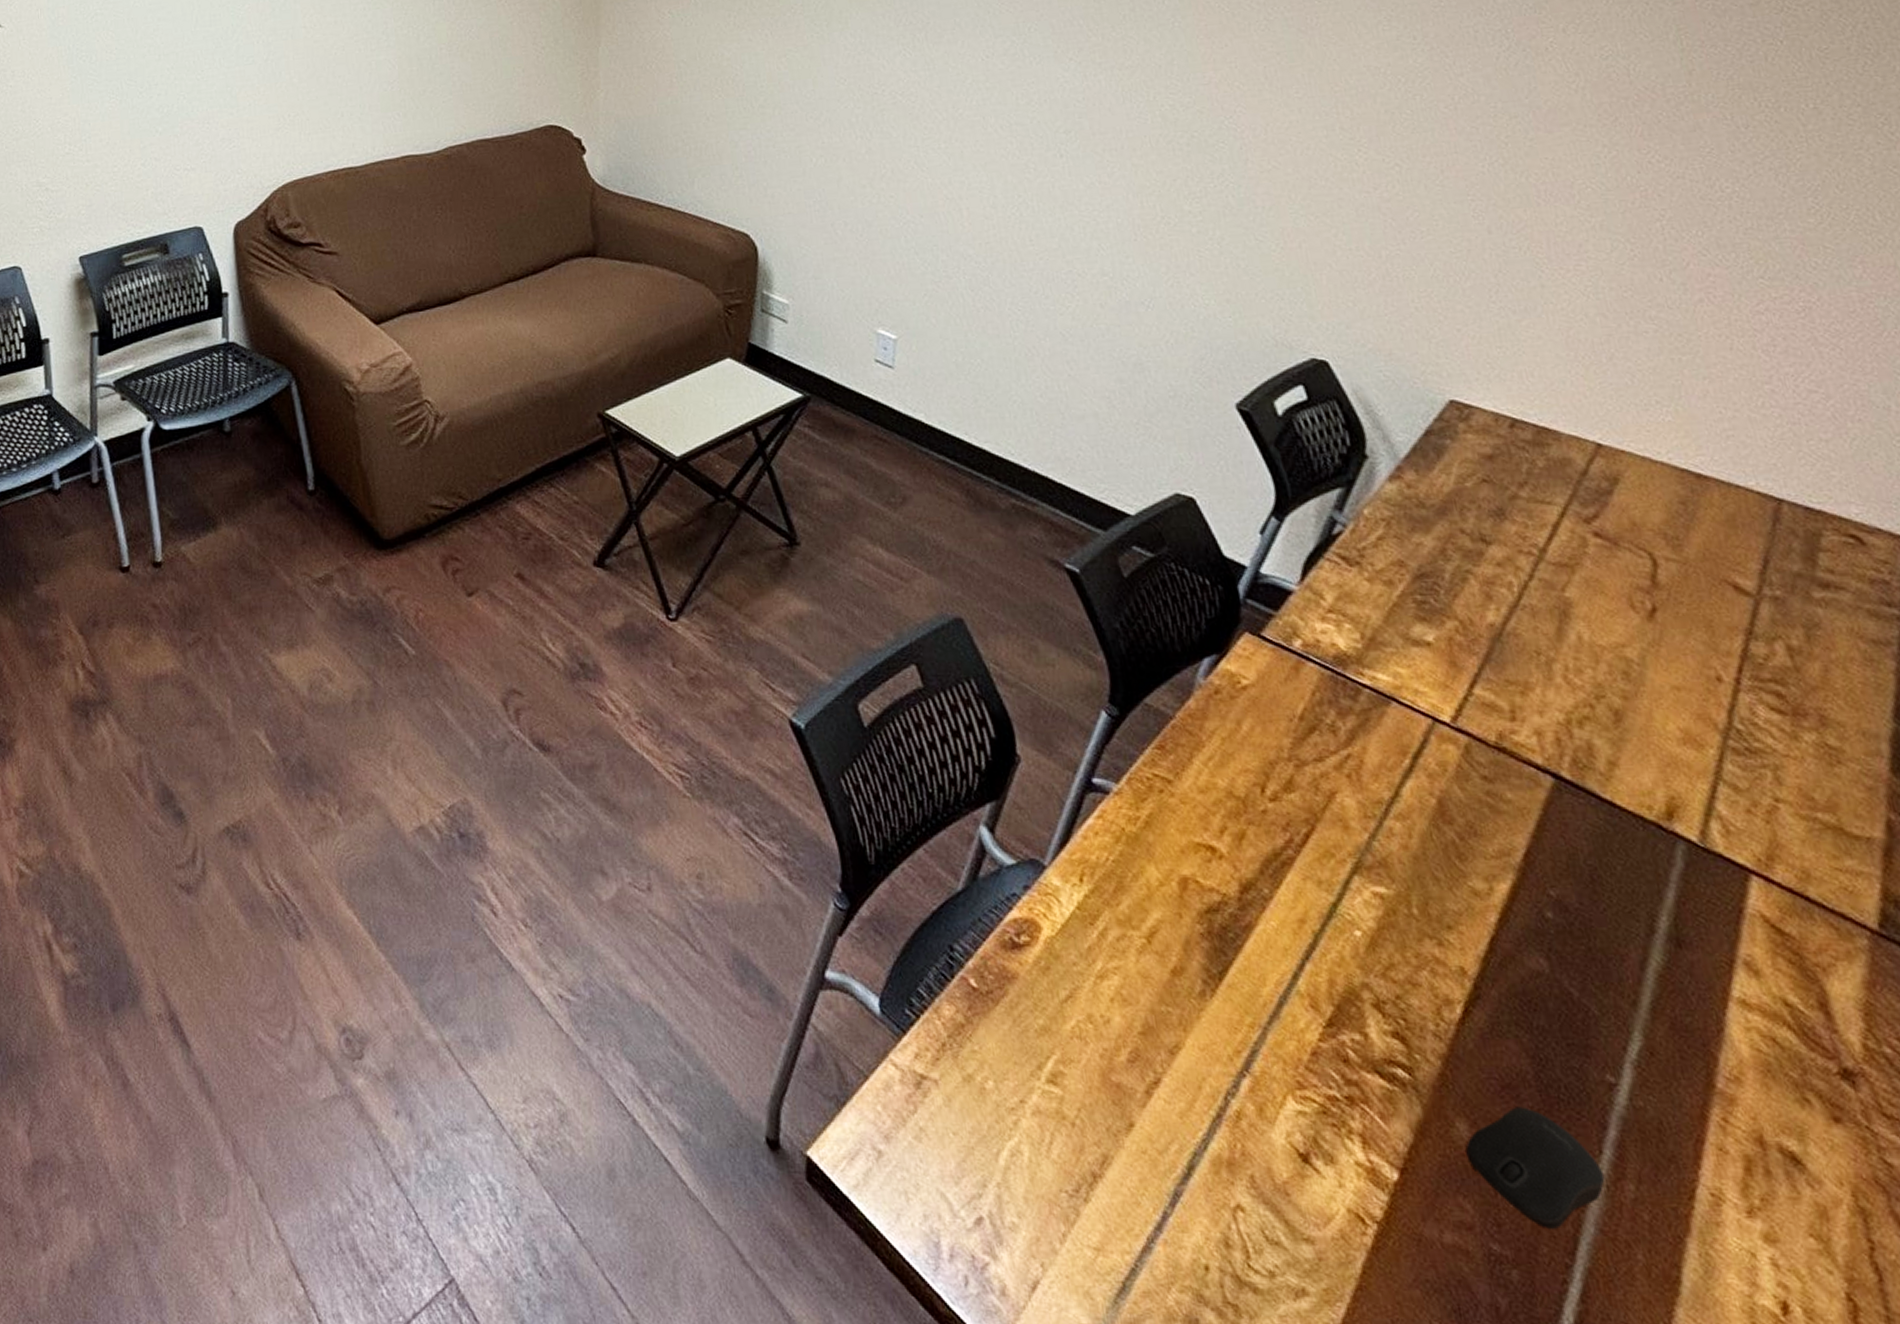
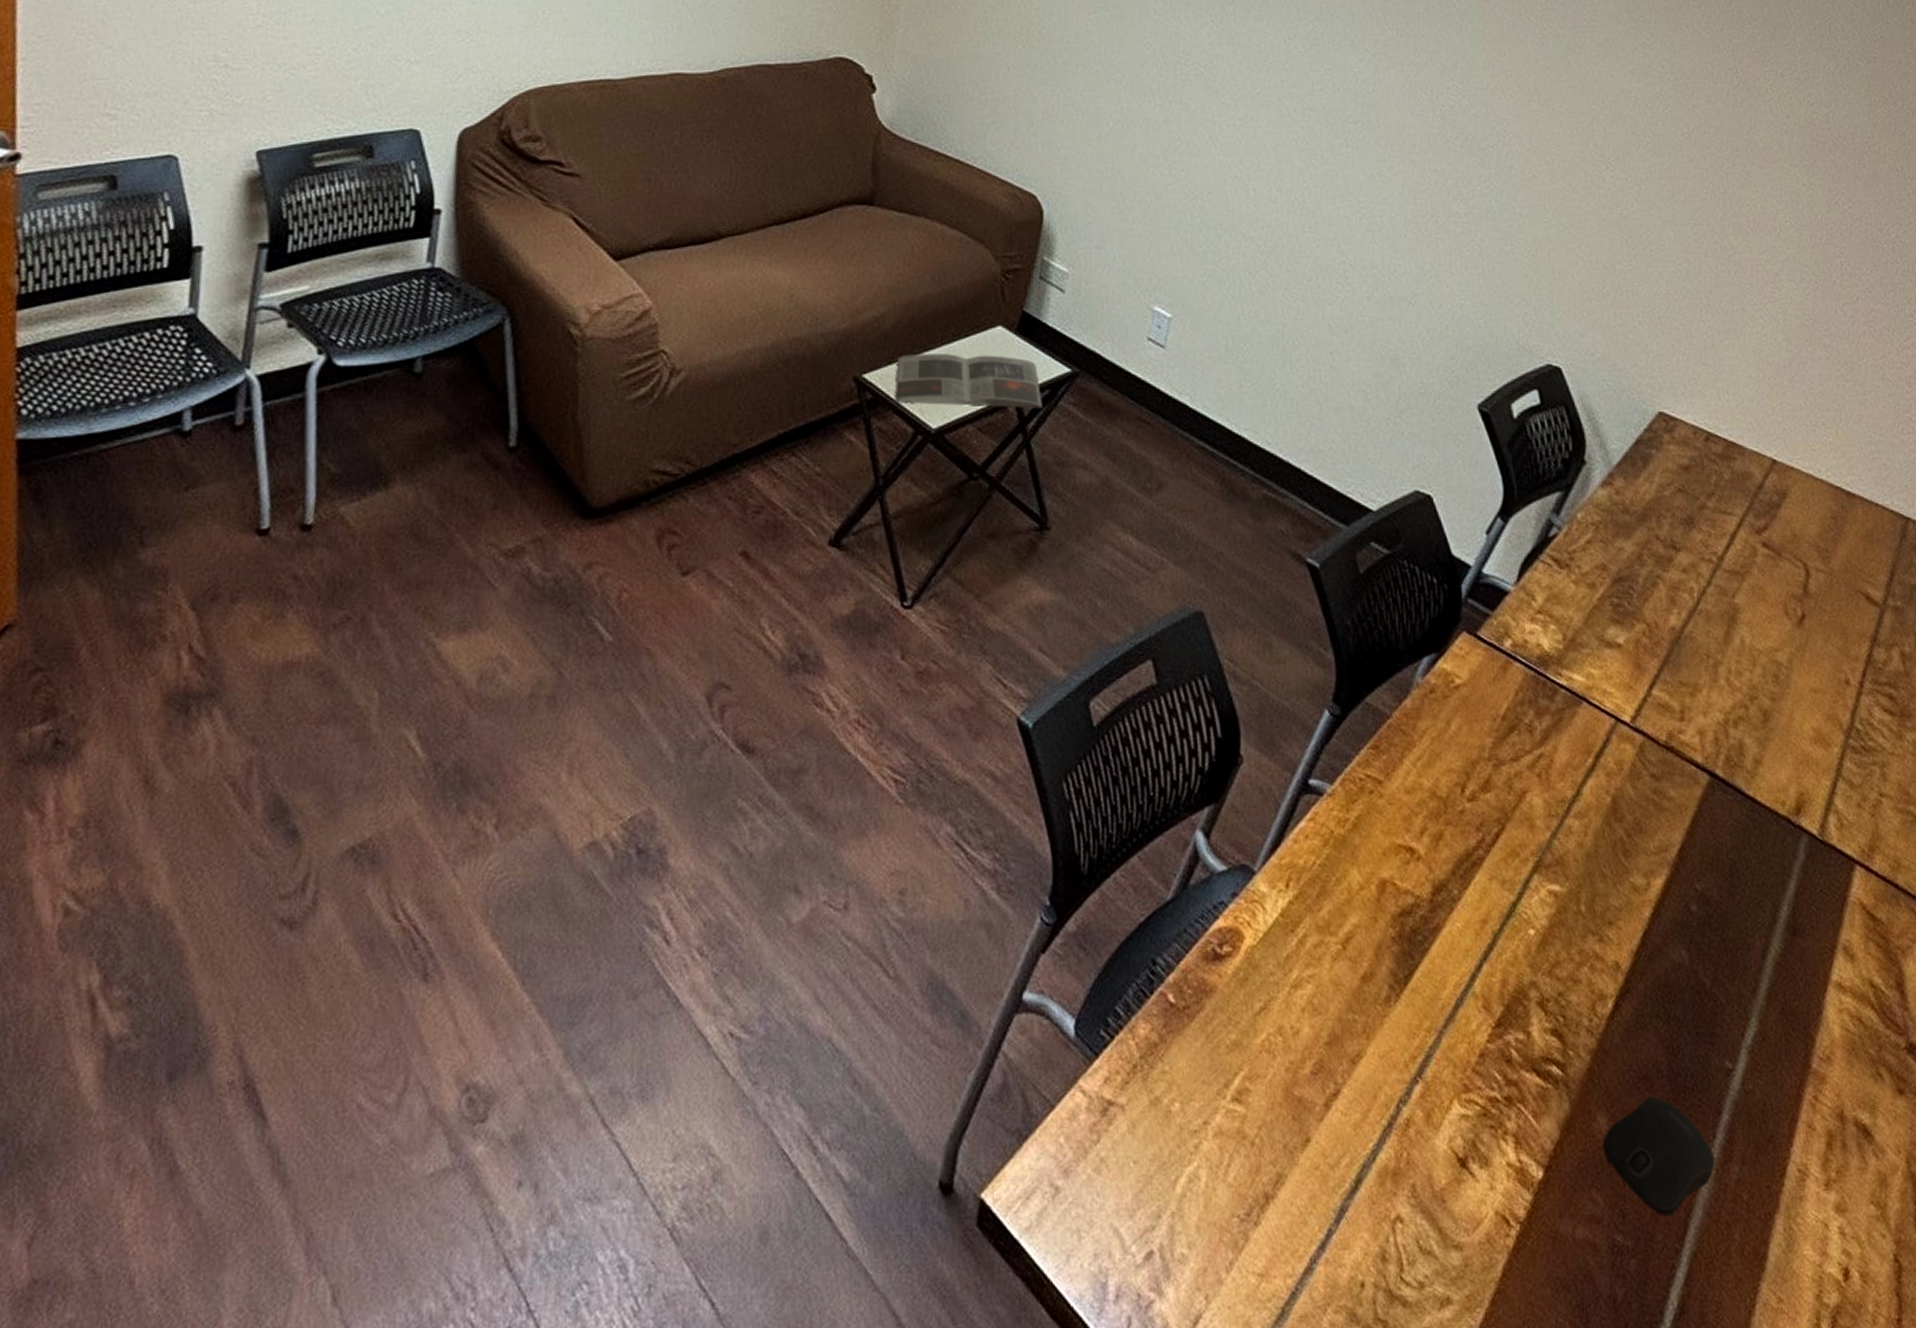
magazine: none [635,385,779,435] -> present [894,354,1042,409]

